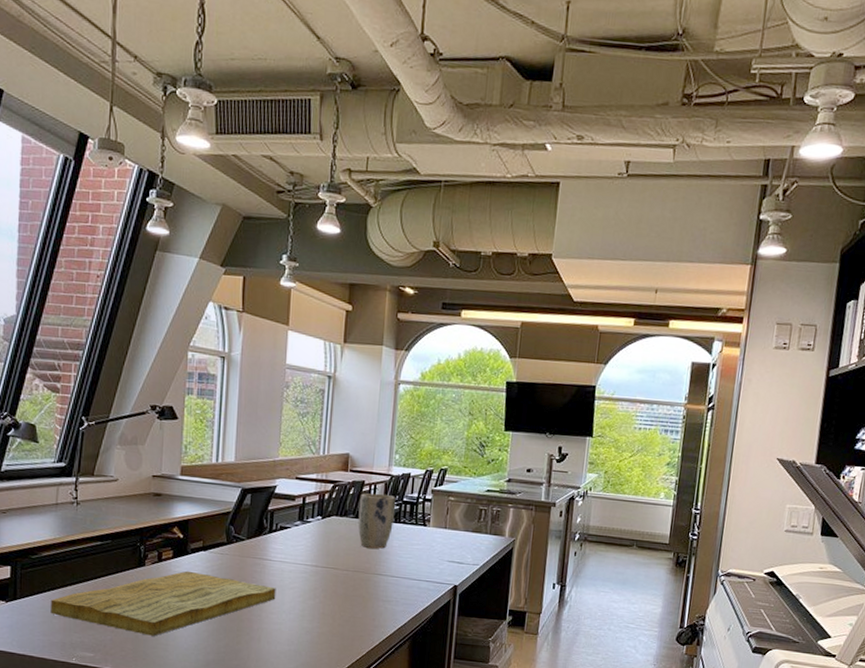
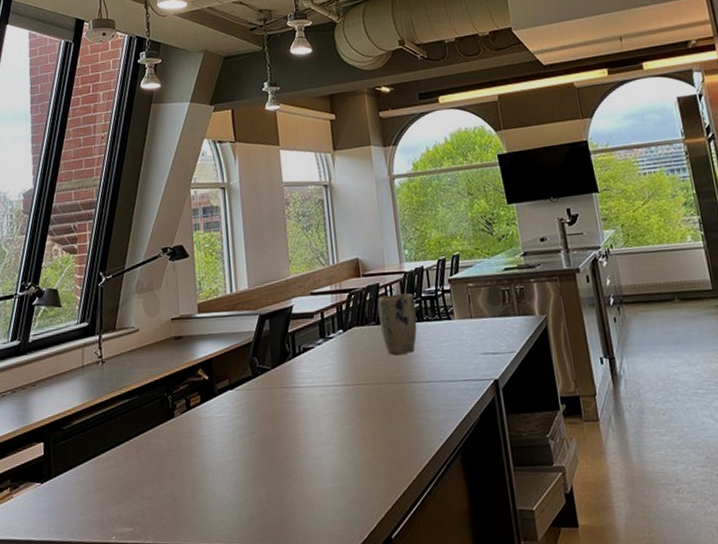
cutting board: present [50,570,276,636] -> none [85,414,311,497]

